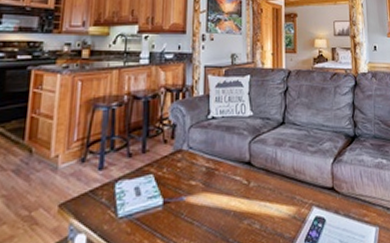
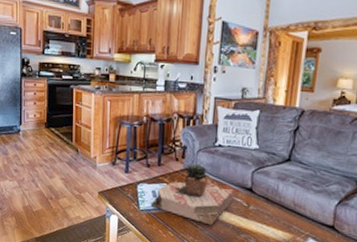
succulent plant: none [133,143,232,218] -> present [151,163,234,226]

